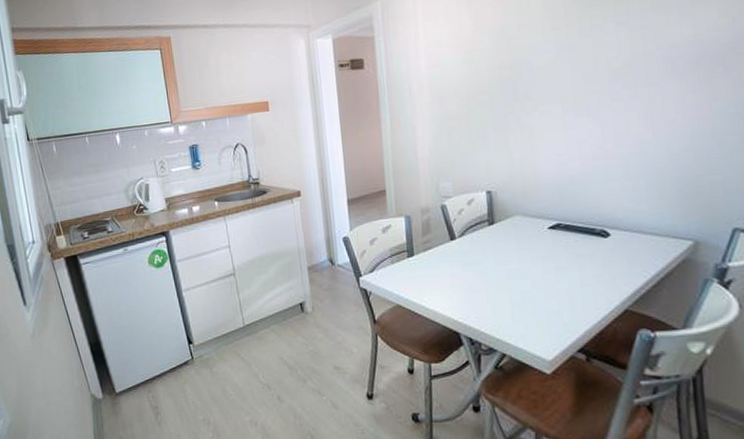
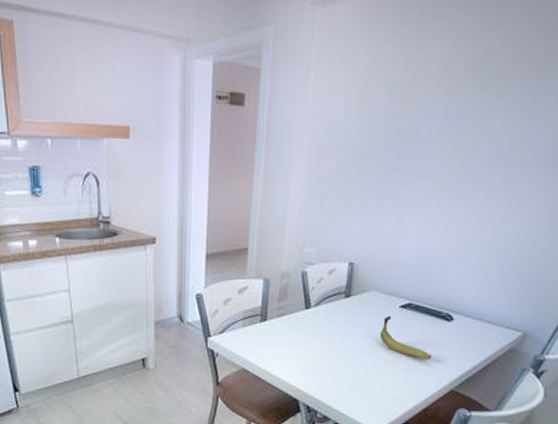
banana: none [532,238,595,280] -> present [379,315,432,359]

